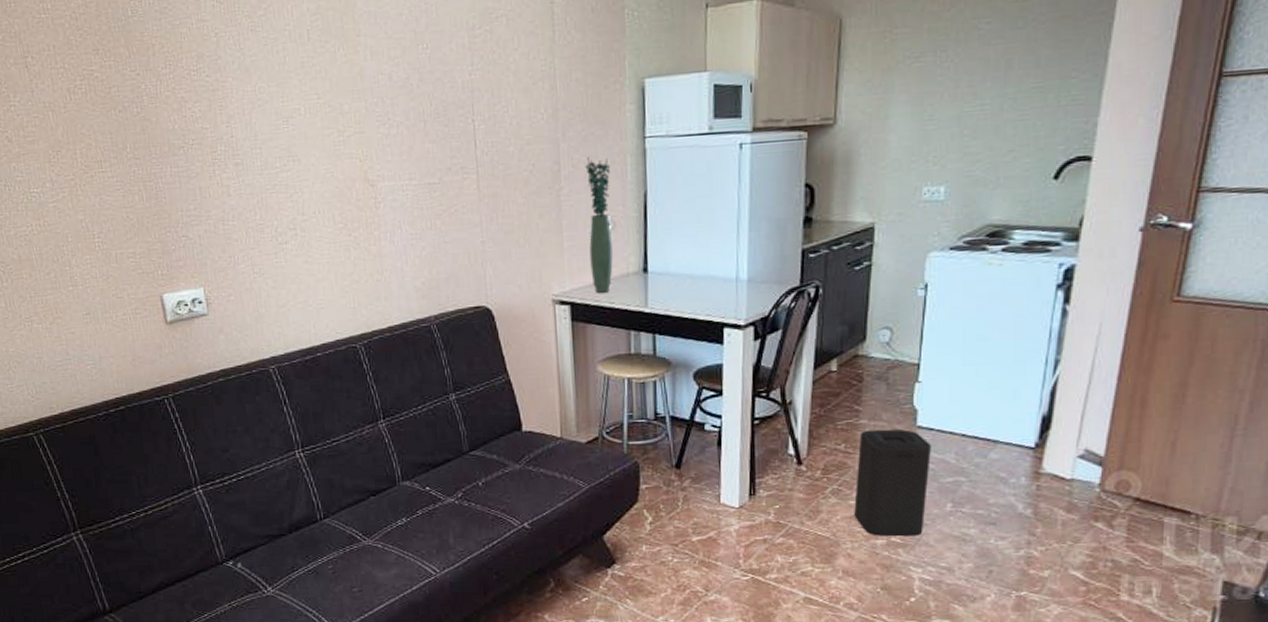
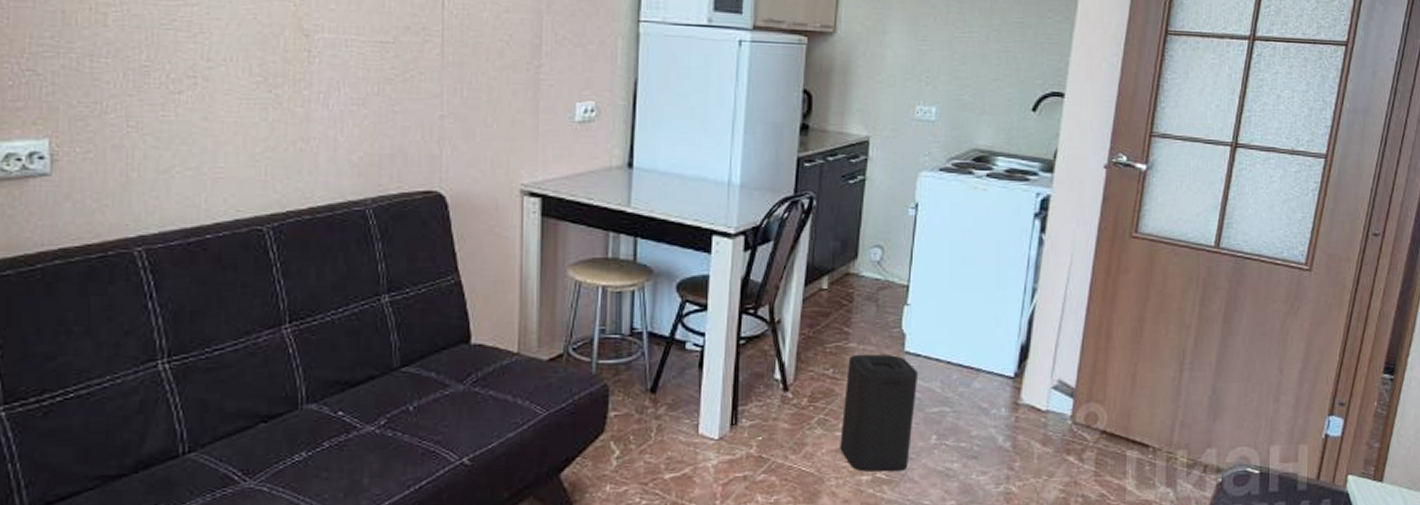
vase: present [585,157,613,293] -> none [568,34,600,186]

